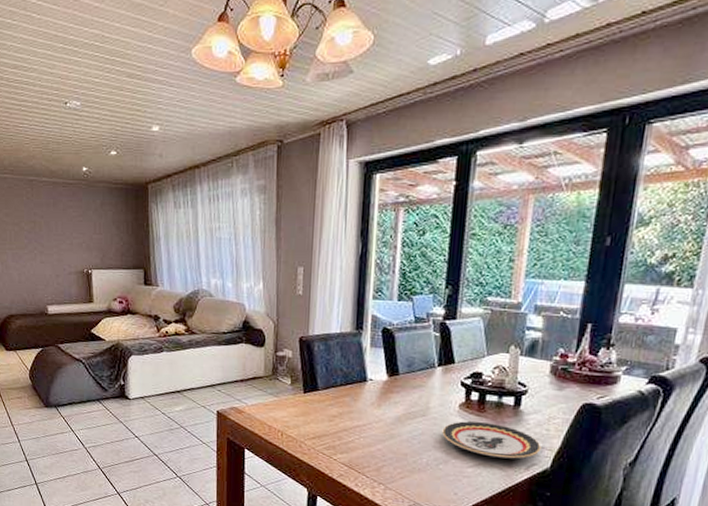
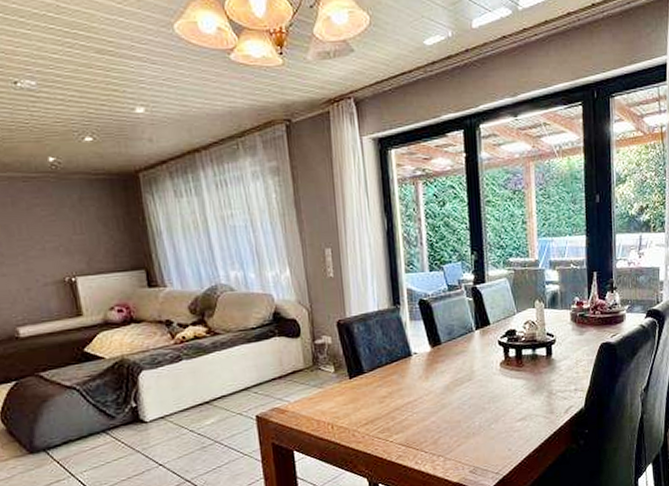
plate: present [442,421,541,459] -> none [489,375,575,408]

